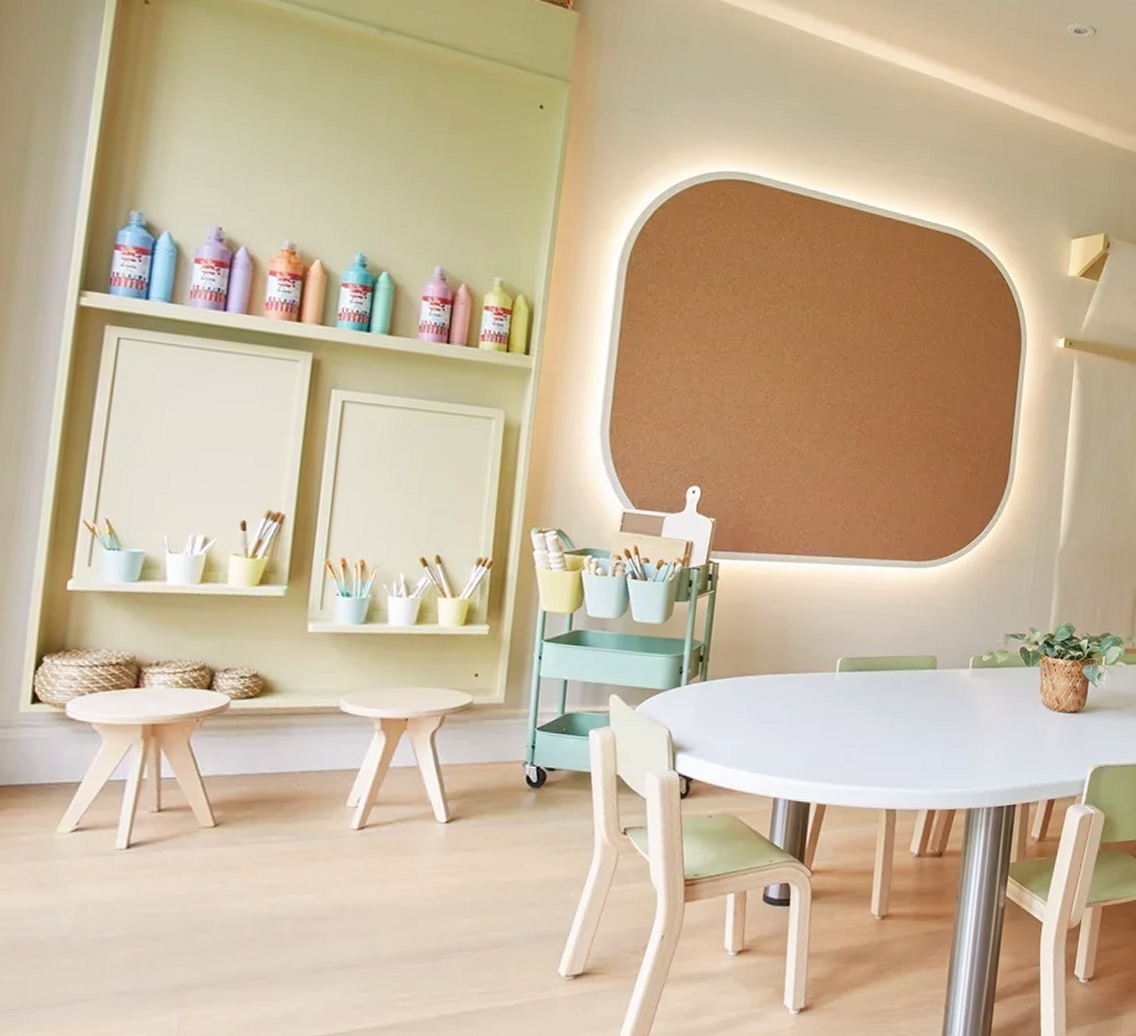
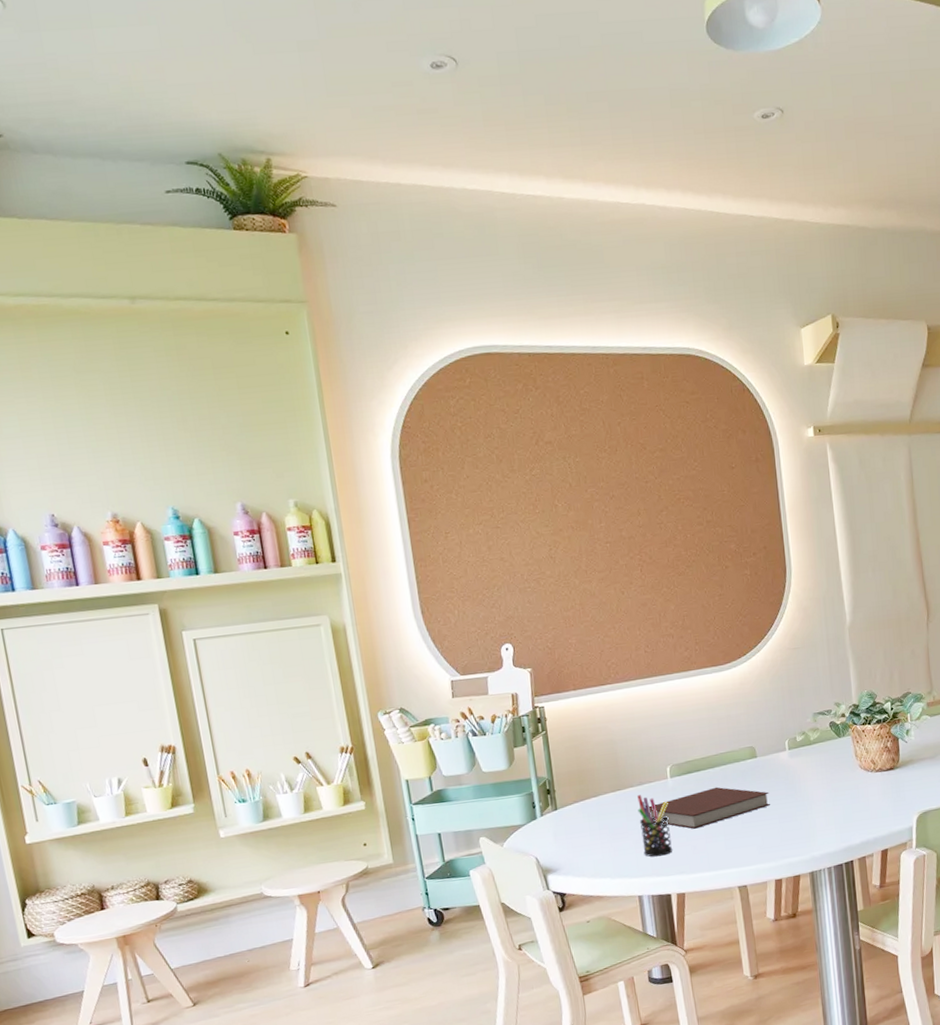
pen holder: none [790,683,830,758] -> present [637,795,673,857]
notebook: none [807,692,941,734] -> present [648,786,770,829]

